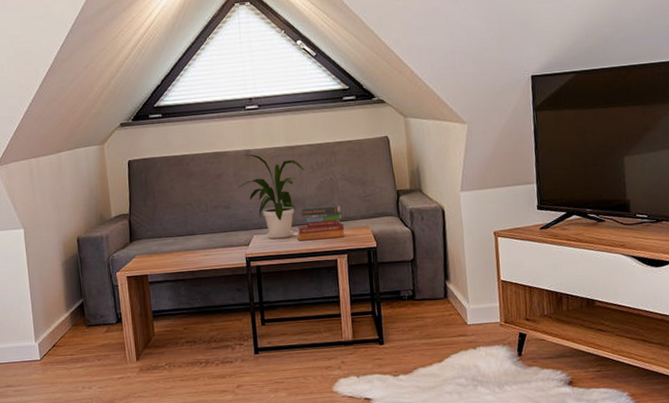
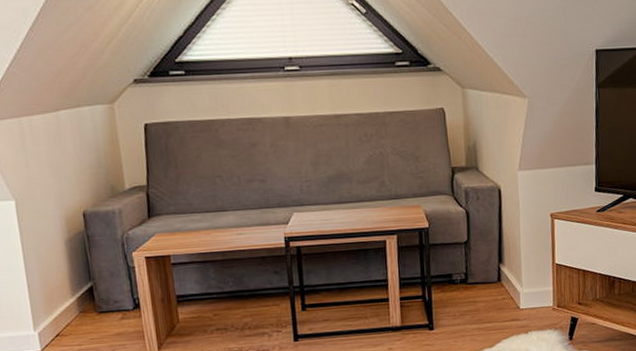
house plant: present [238,154,305,239] -> none [276,121,352,218]
books: present [296,205,345,242] -> none [342,181,395,221]

